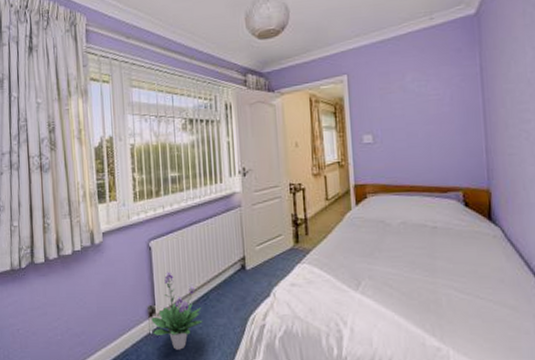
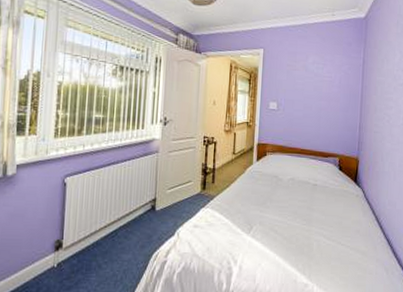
potted plant: present [151,271,203,350] -> none [57,208,109,283]

